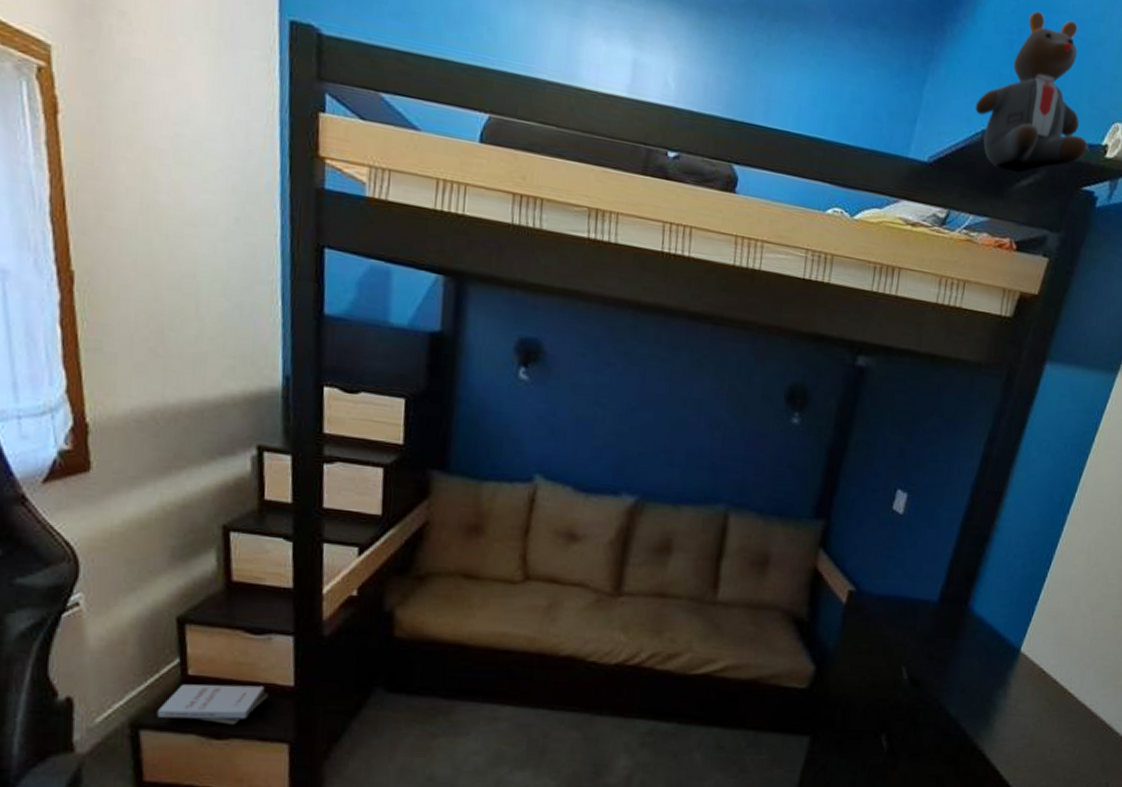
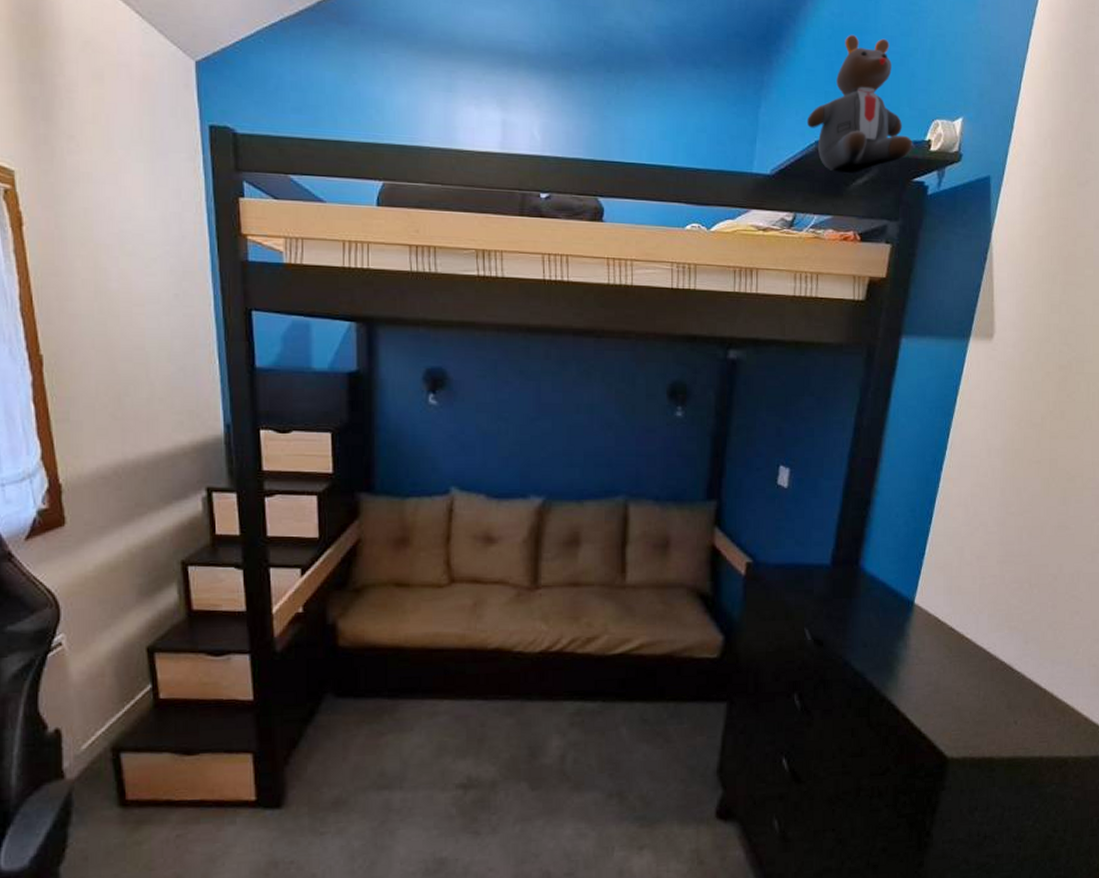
books: present [156,683,268,725] -> none [134,703,231,741]

